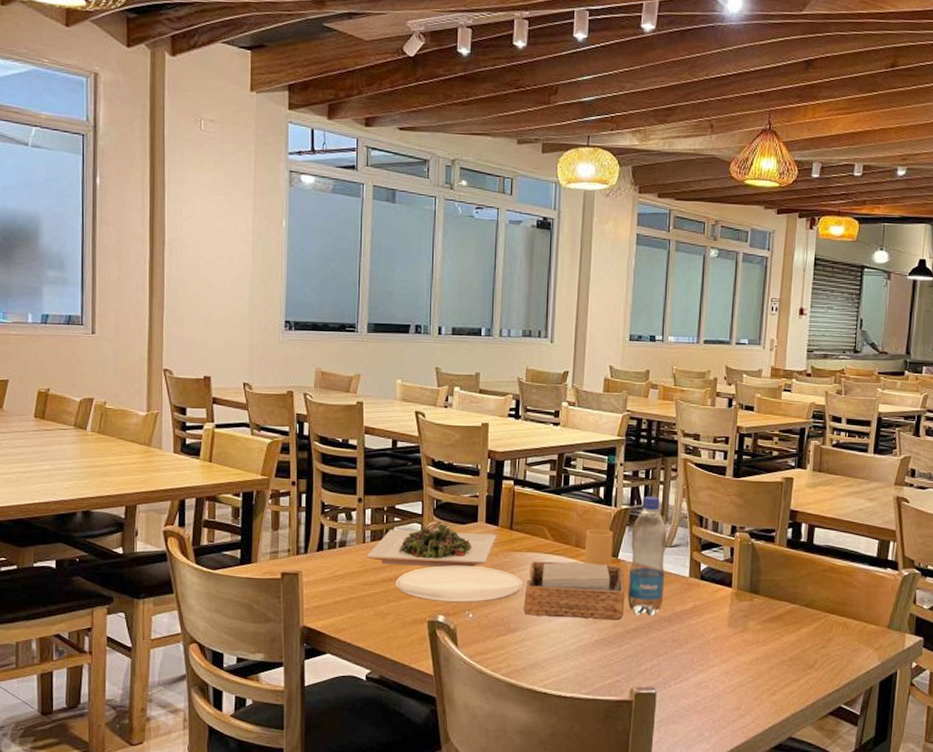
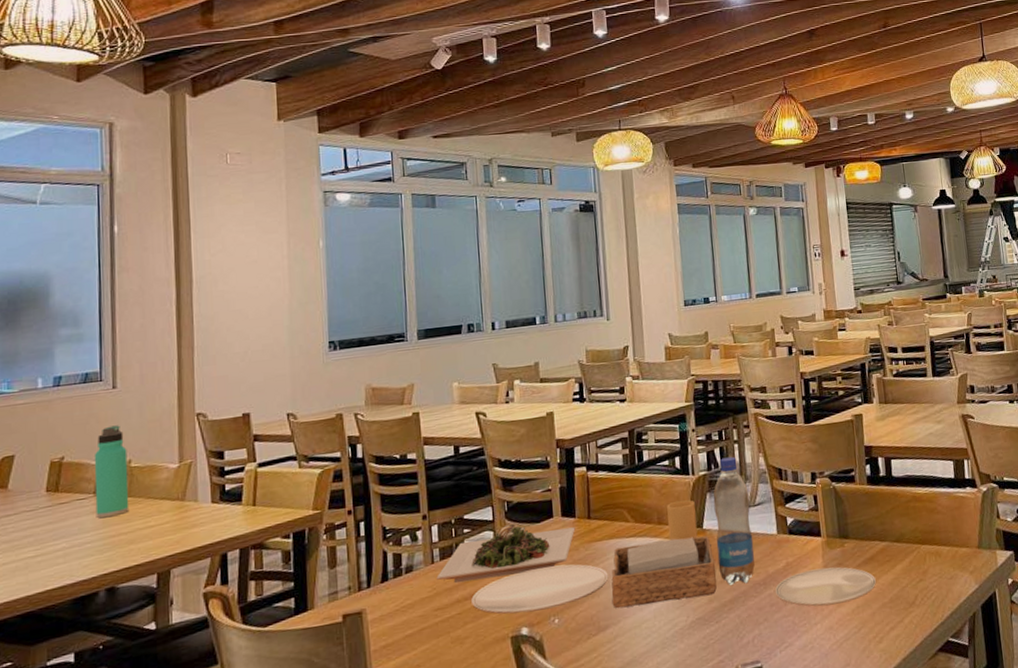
thermos bottle: none [74,368,104,450] -> present [94,425,130,519]
plate: none [678,616,780,652] -> present [774,567,877,607]

